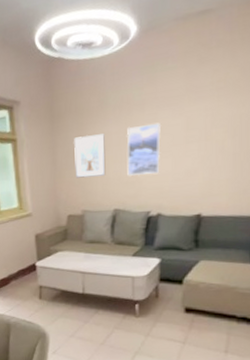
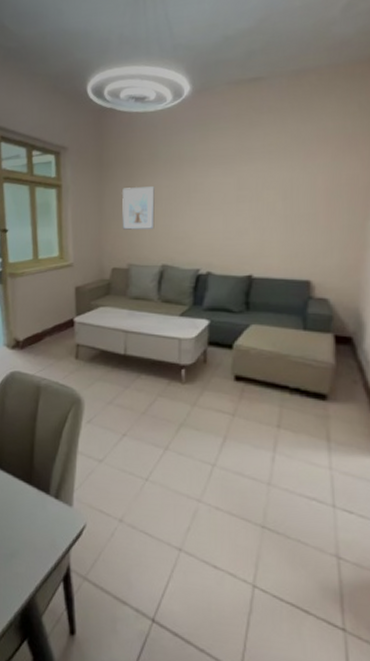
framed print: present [127,122,161,176] -> none [177,179,212,232]

